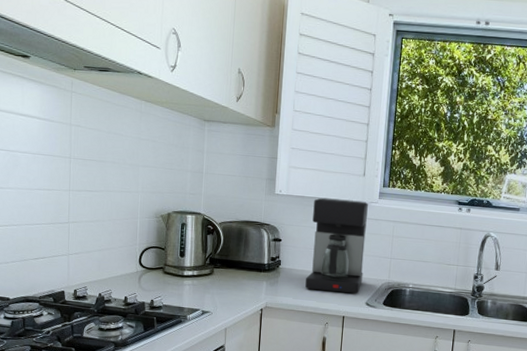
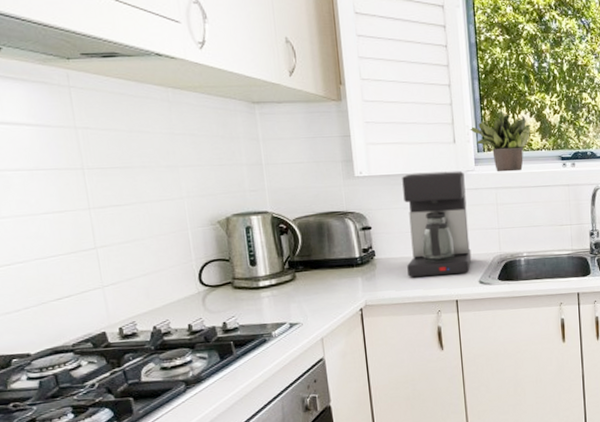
potted plant: none [379,151,435,209] -> present [470,109,531,172]

